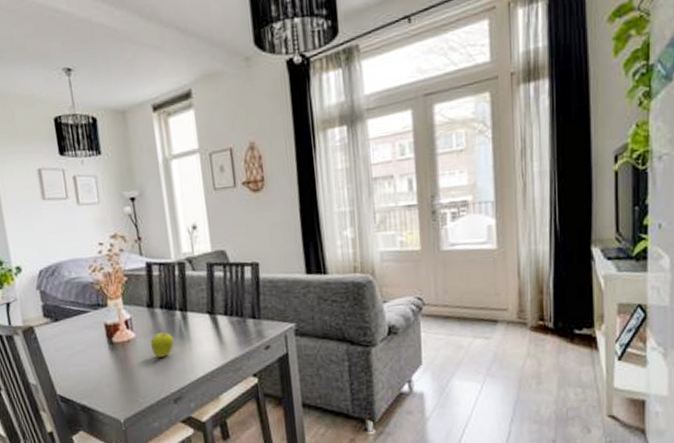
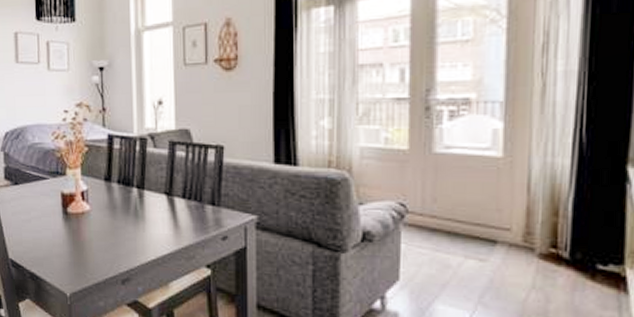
fruit: present [151,332,174,358] -> none [105,208,128,234]

